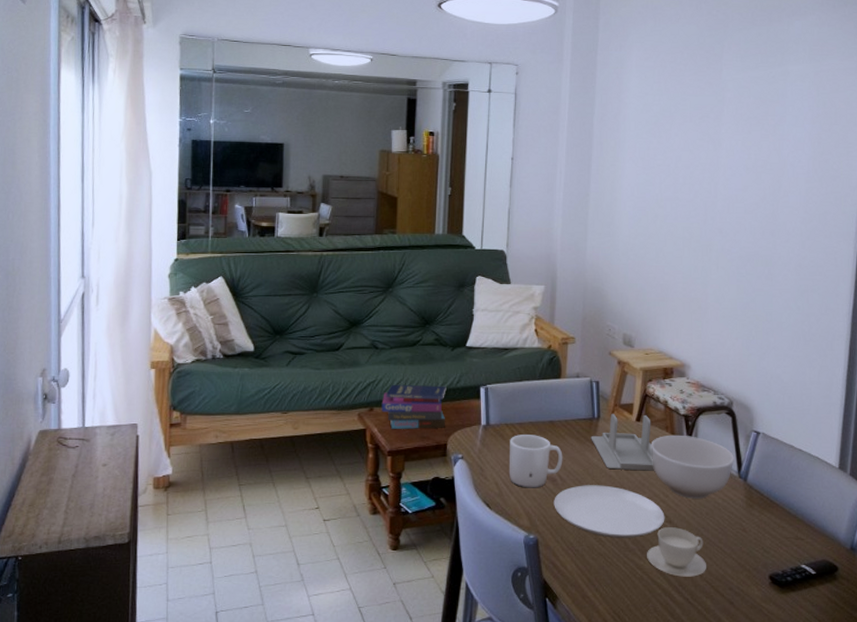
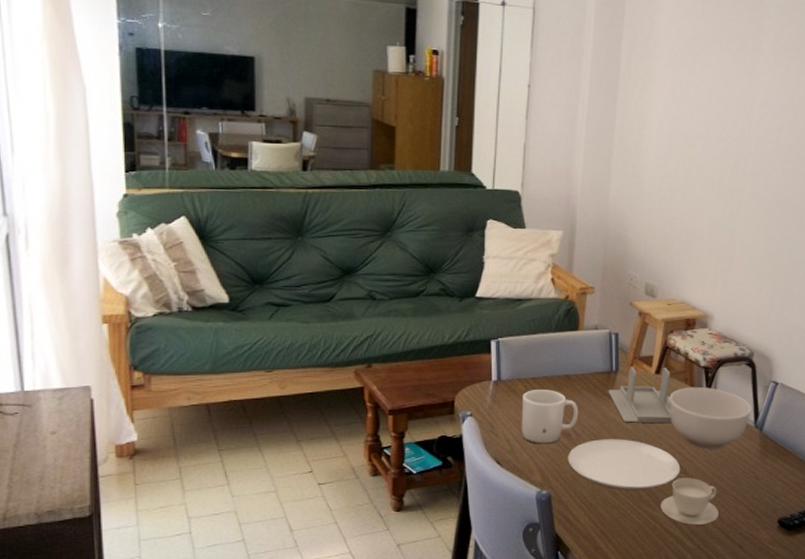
books: present [381,384,447,429] -> none [381,338,454,386]

